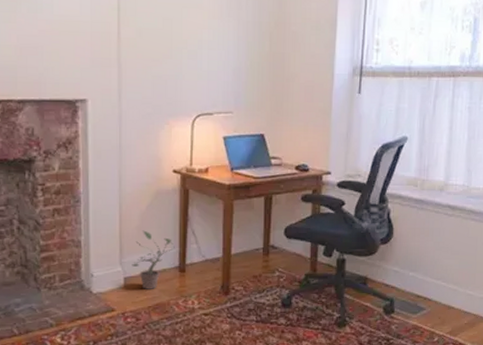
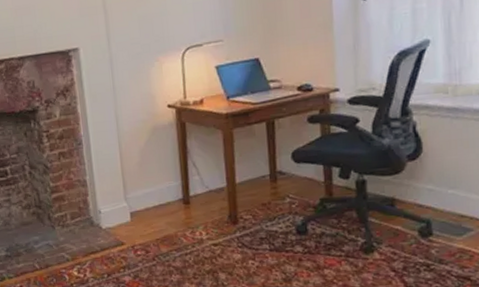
potted plant: present [132,230,175,289] -> none [136,166,177,223]

